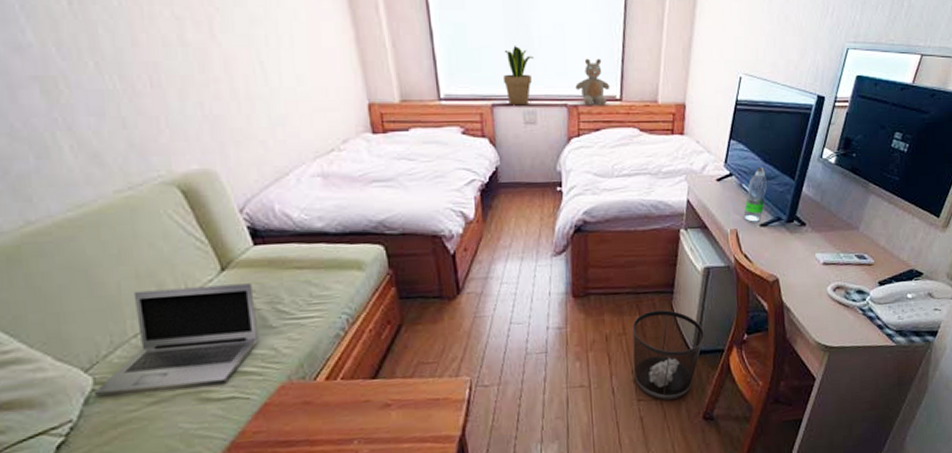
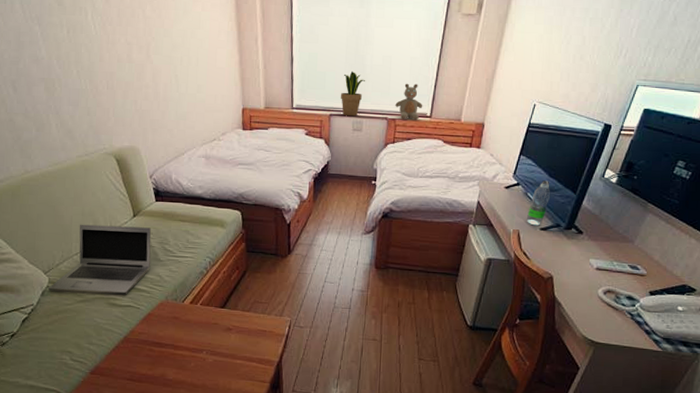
waste bin: present [632,309,706,401] -> none [417,287,482,364]

